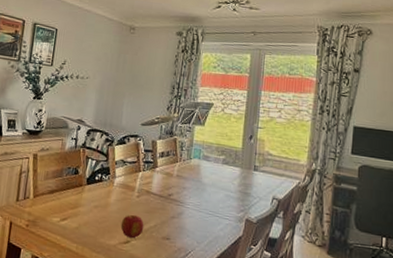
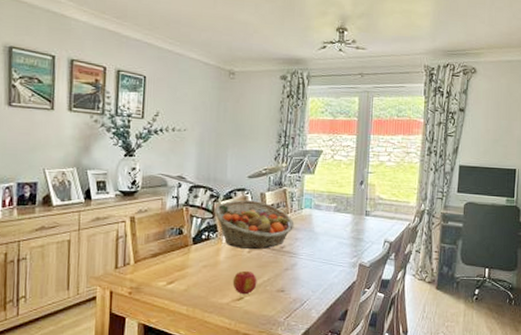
fruit basket: none [108,145,183,195] -> present [214,199,295,250]

